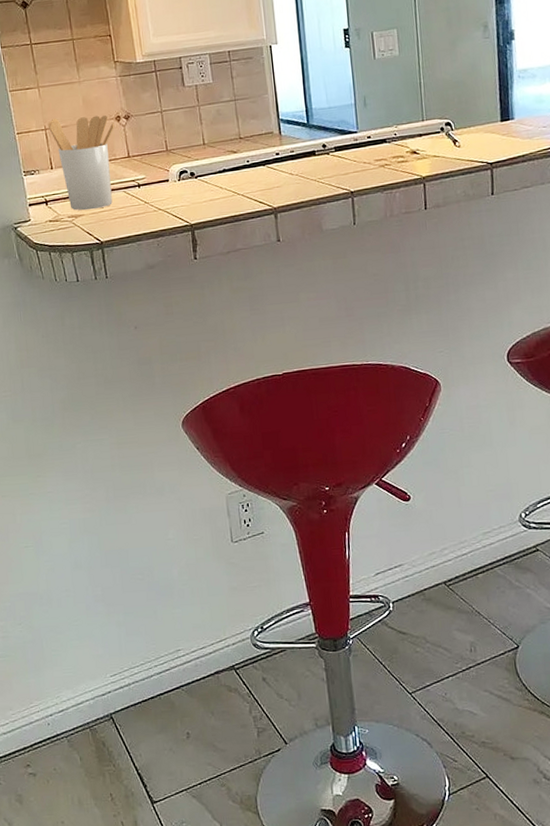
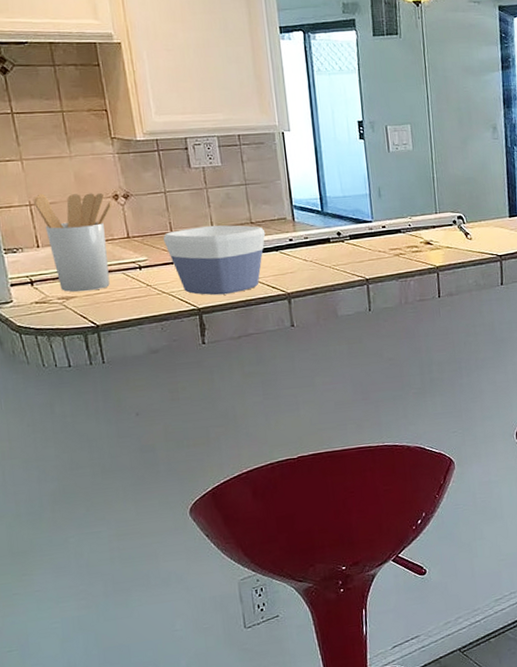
bowl: none [159,141,254,211] -> present [163,225,266,296]

